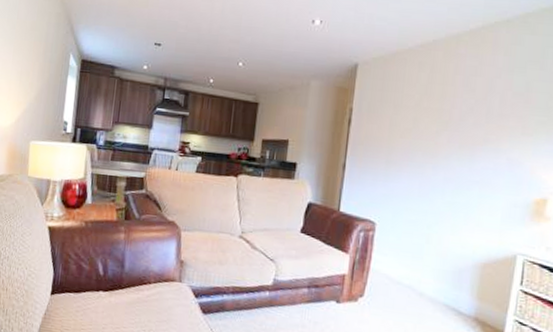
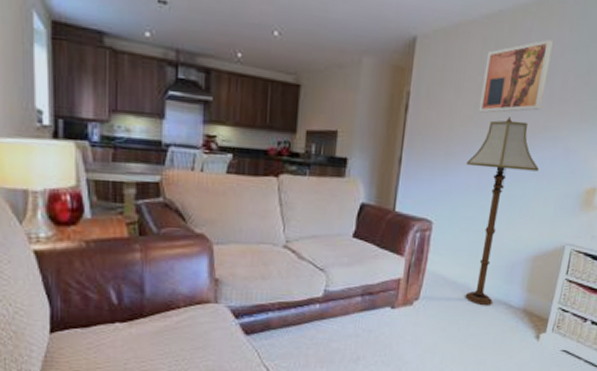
floor lamp: none [406,130,483,310] -> present [465,117,540,305]
wall art: none [417,63,487,127] -> present [478,39,553,113]

